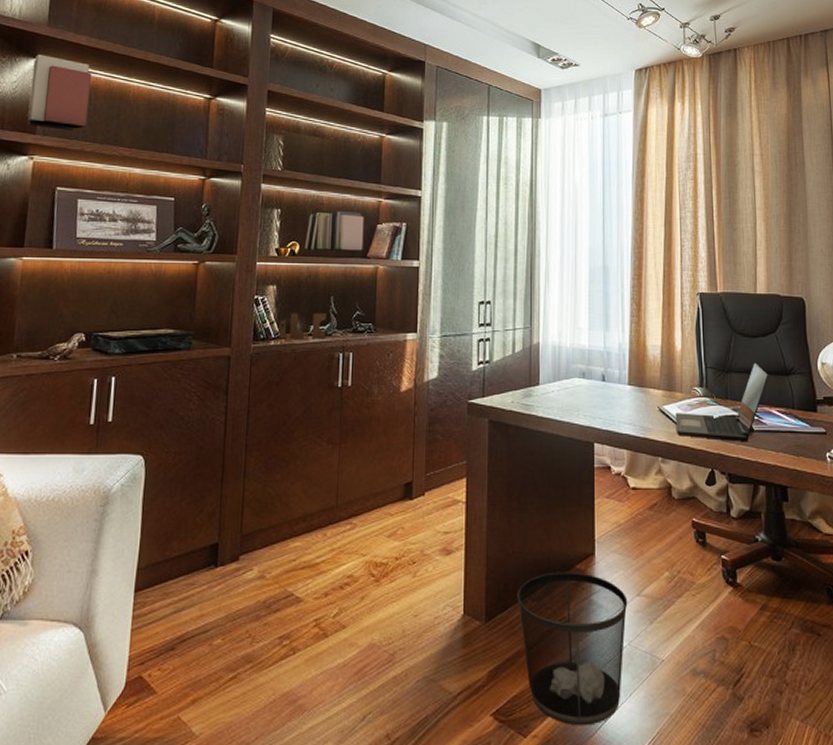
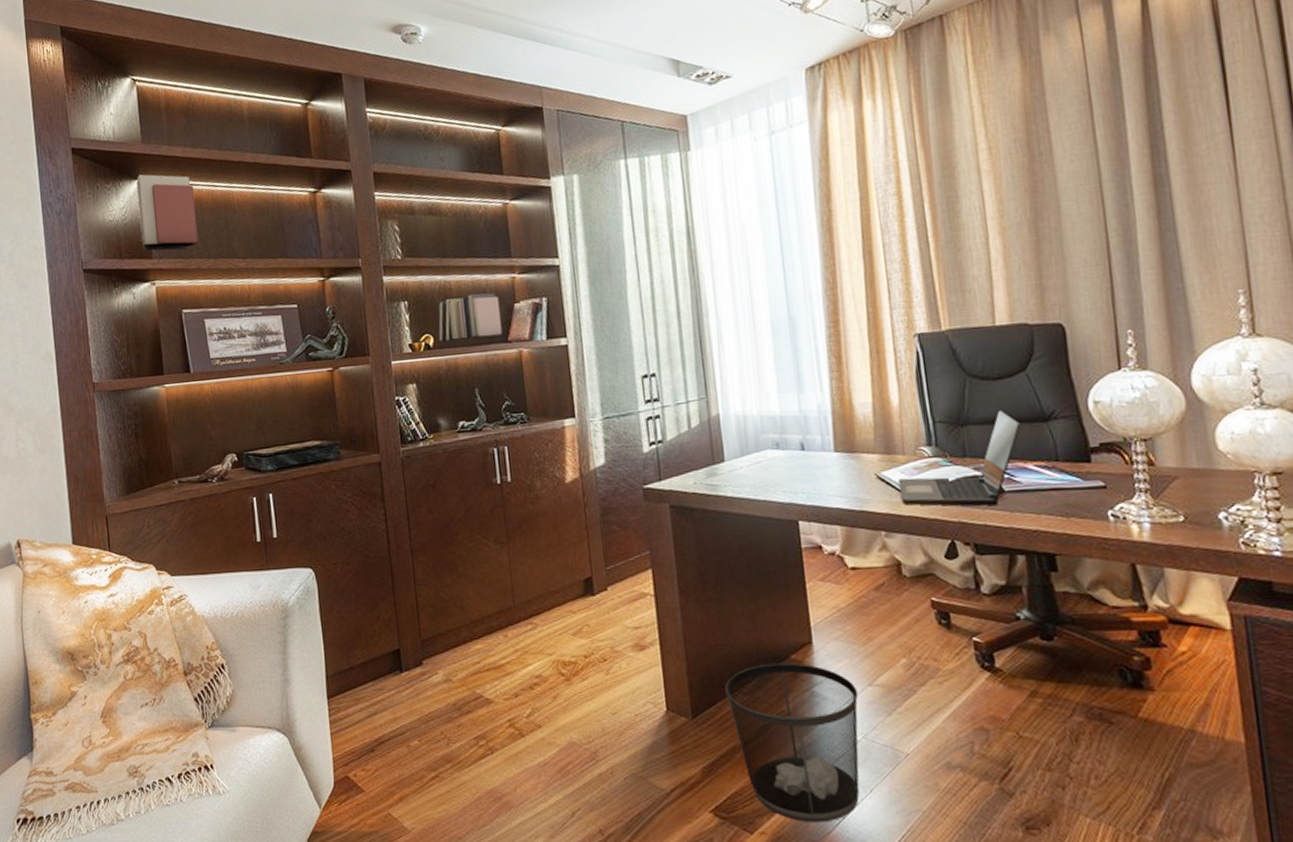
bookend: present [278,313,326,340] -> none [425,407,476,440]

